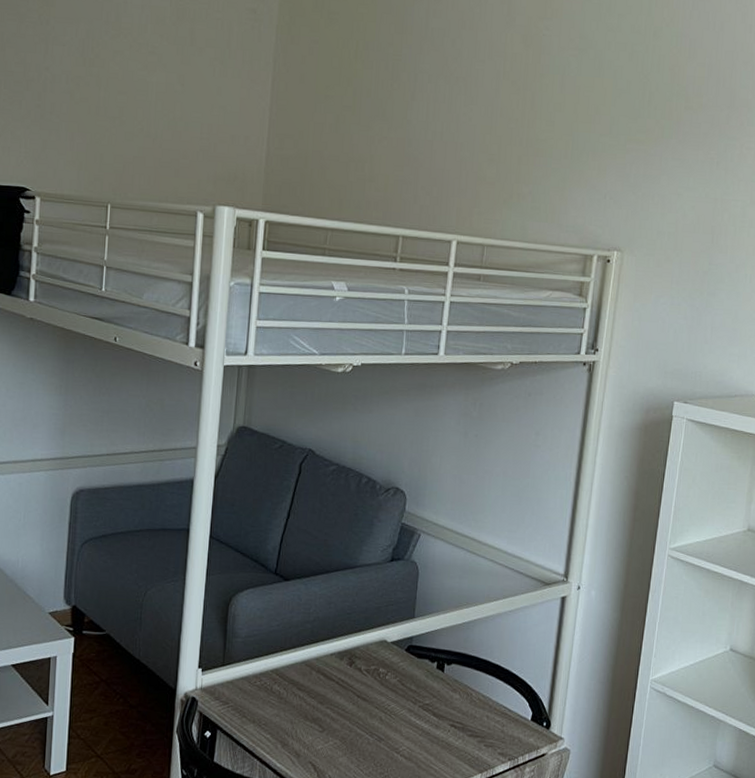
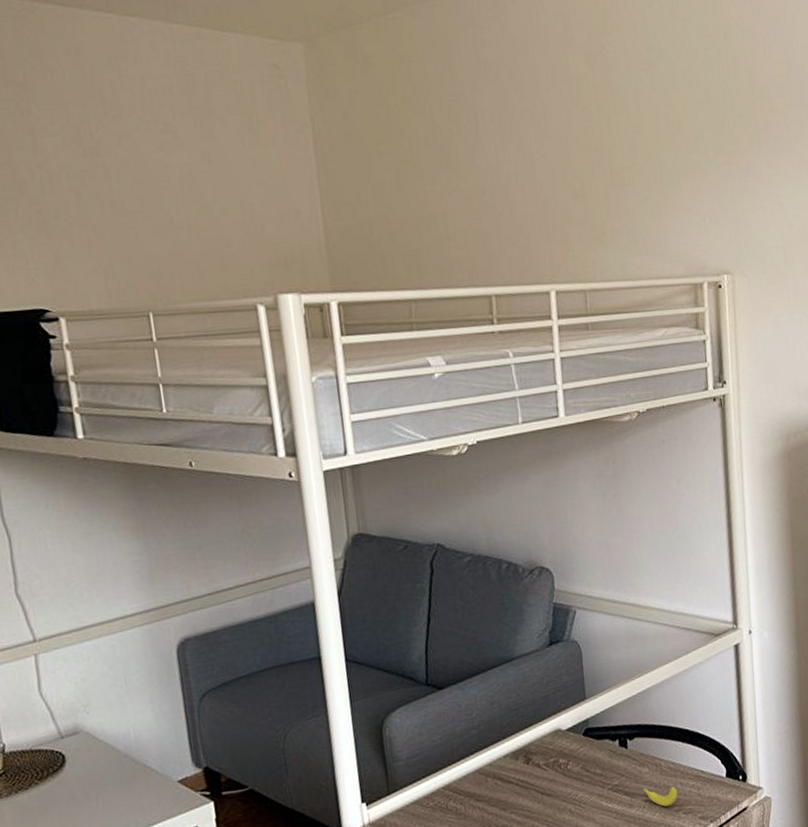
banana: none [451,713,483,735] -> present [643,786,678,807]

